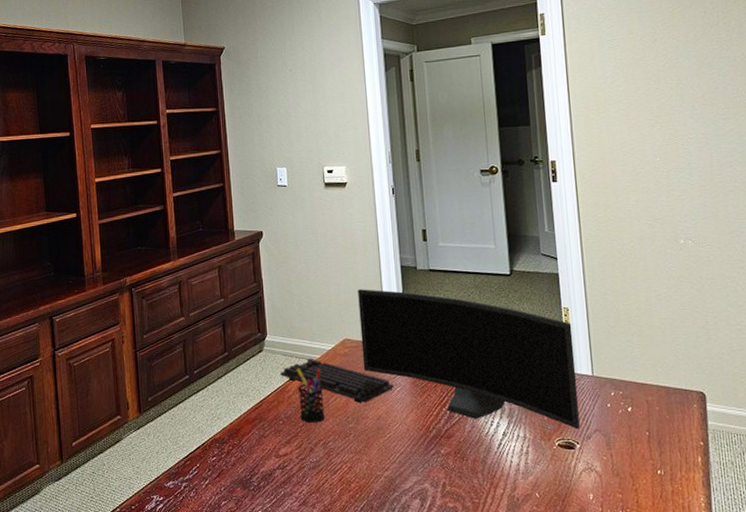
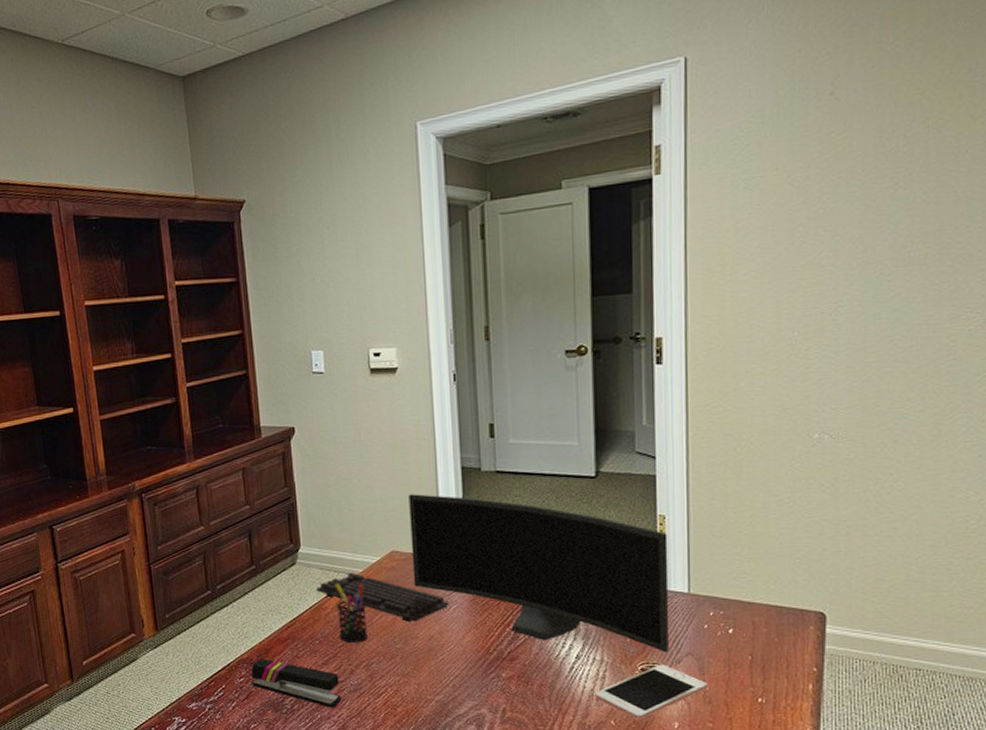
stapler: none [223,439,303,485] -> present [251,659,342,708]
cell phone: none [521,440,615,492] -> present [595,664,708,720]

